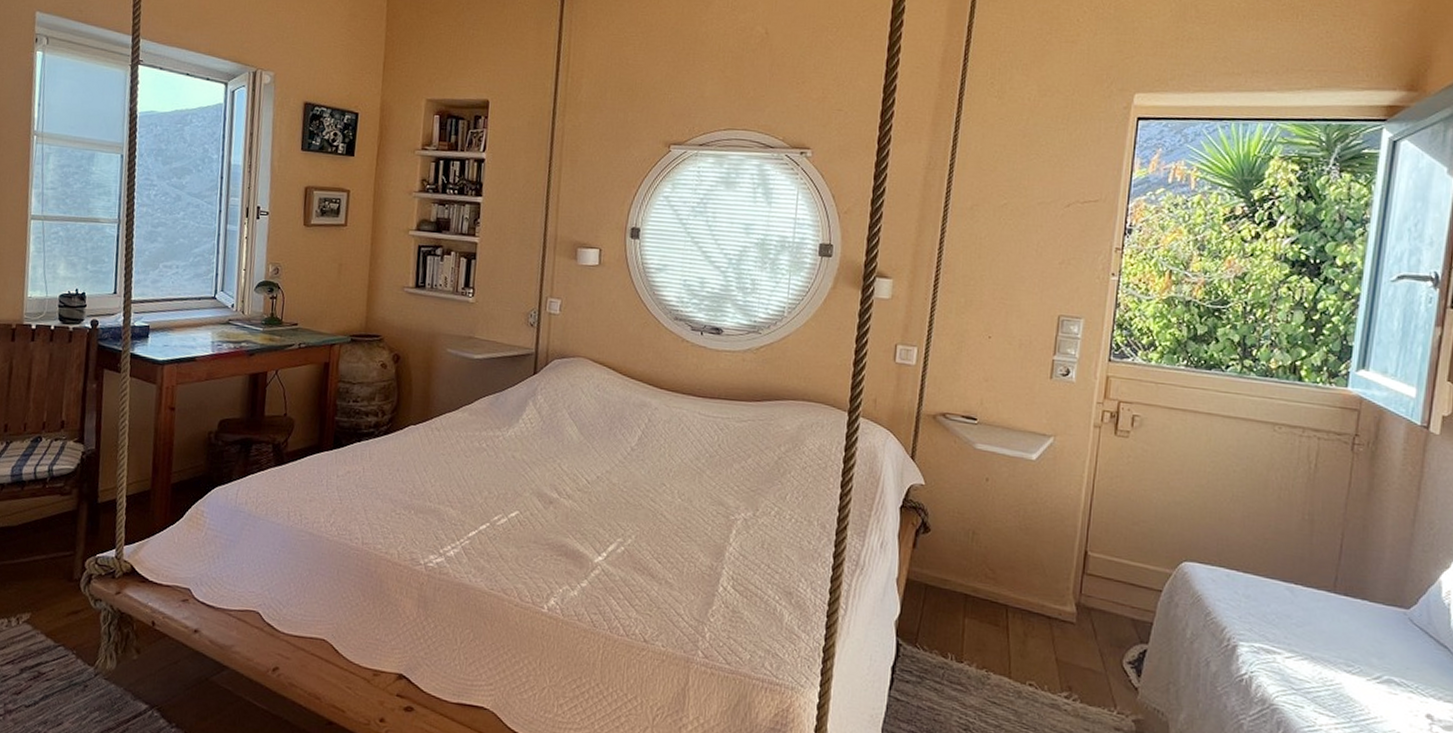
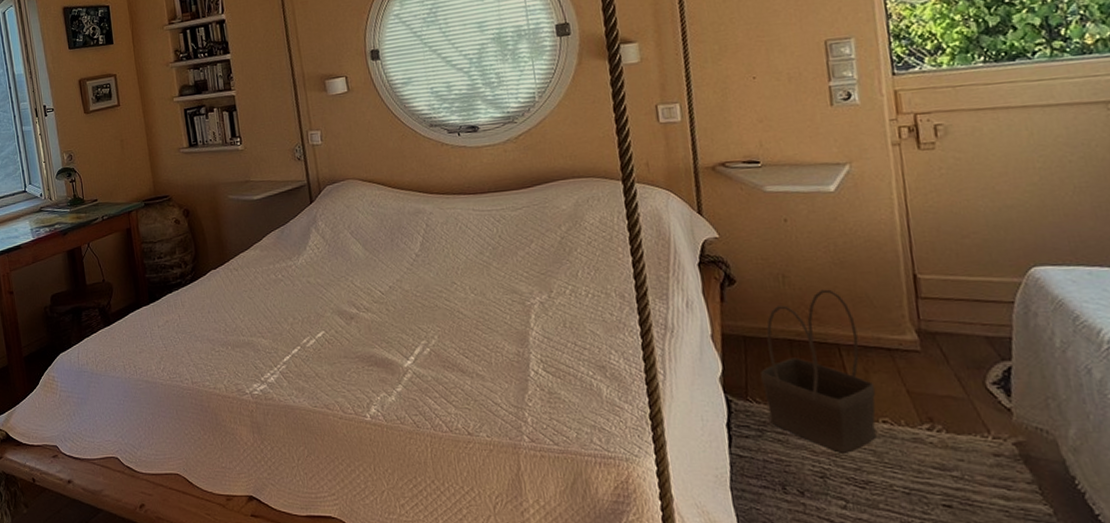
basket: none [931,551,1030,710] -> present [760,289,877,453]

